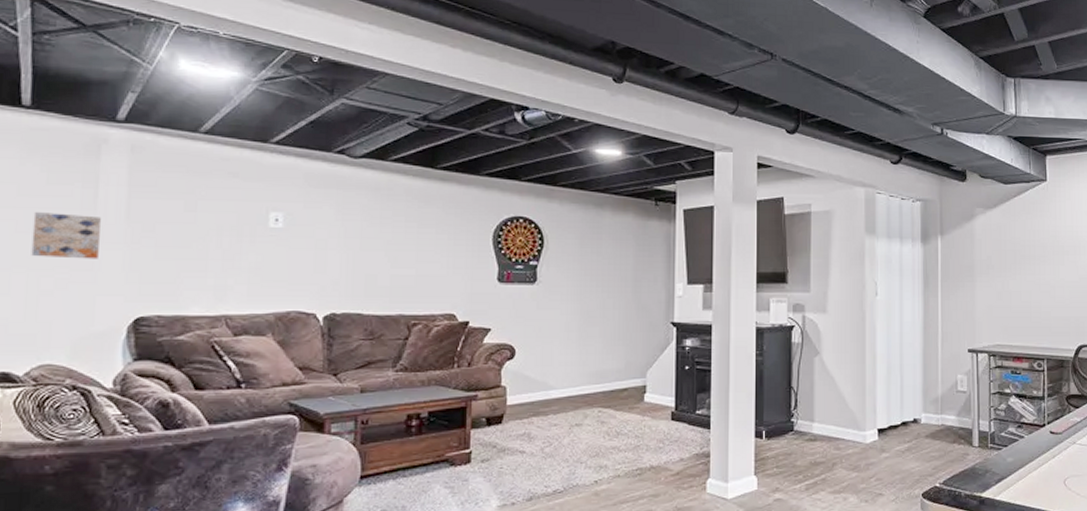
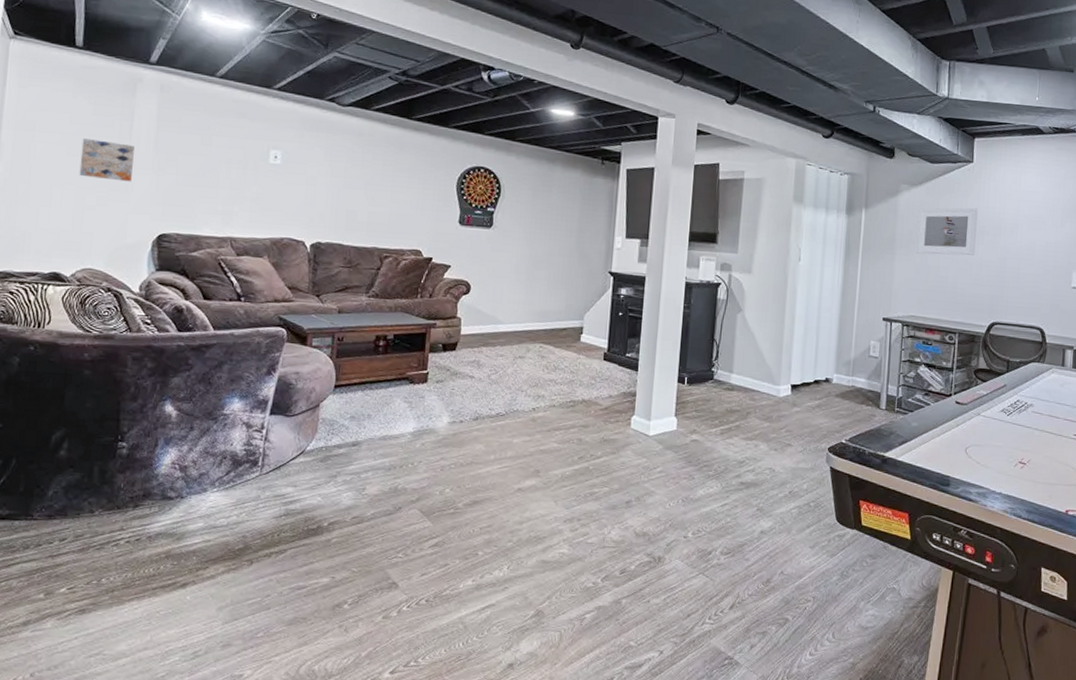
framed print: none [996,227,1056,279] -> present [916,208,978,256]

